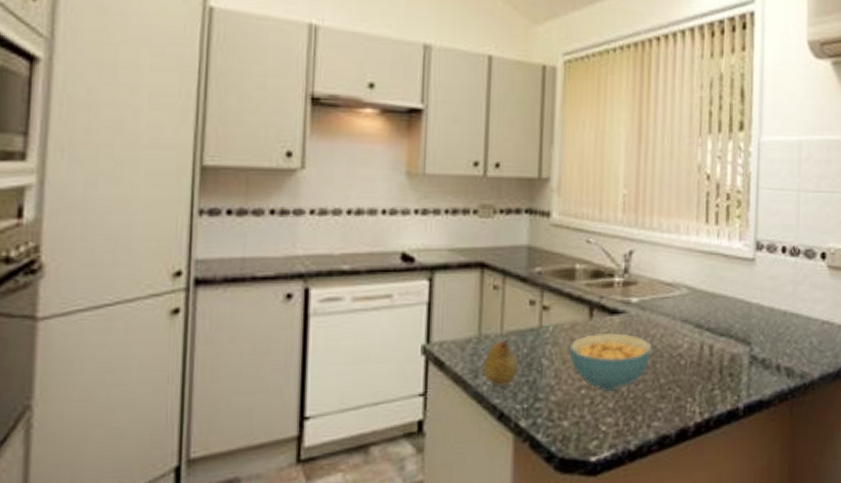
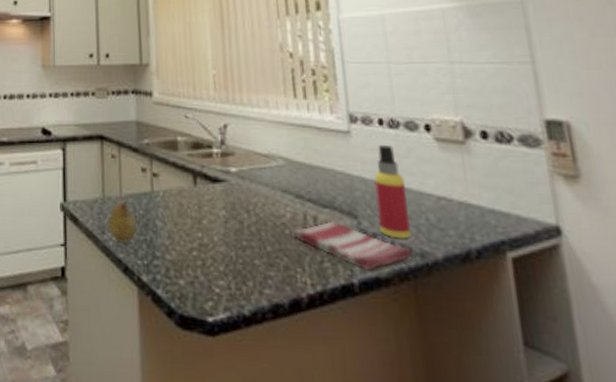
cereal bowl: present [569,332,652,392] -> none [178,199,255,256]
dish towel: none [688,349,793,395] -> present [293,221,412,272]
spray bottle: none [768,272,796,363] -> present [374,144,411,239]

